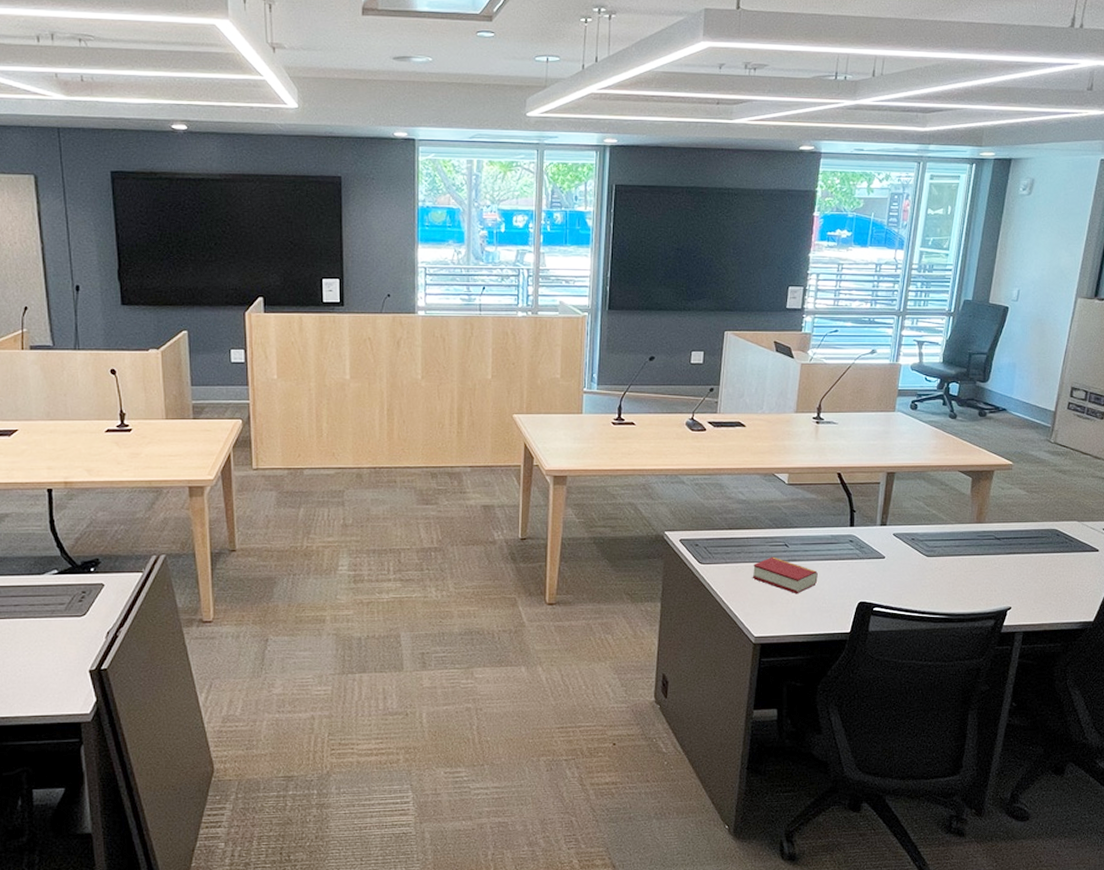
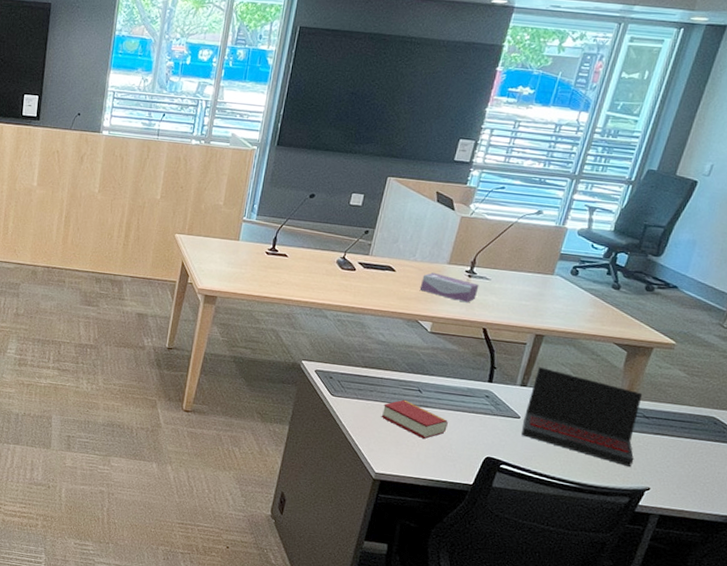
tissue box: none [771,423,828,450] -> present [419,272,479,303]
laptop: none [888,504,993,590] -> present [521,367,643,468]

